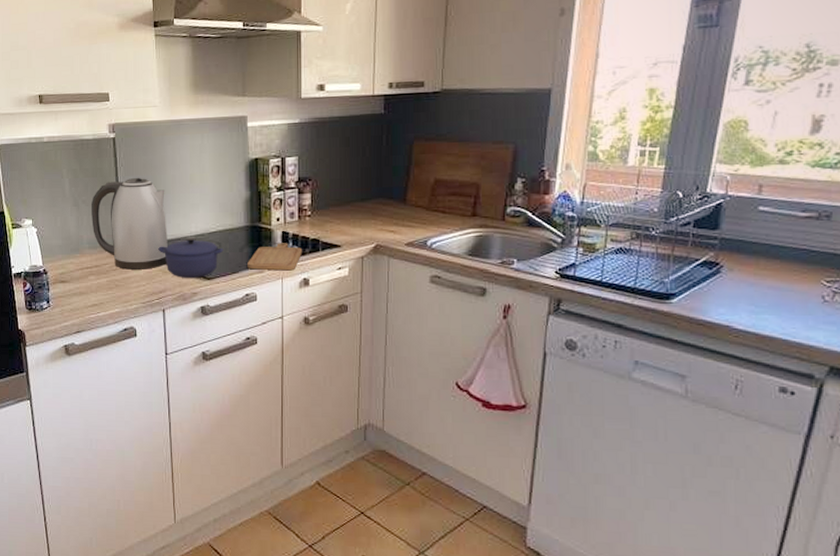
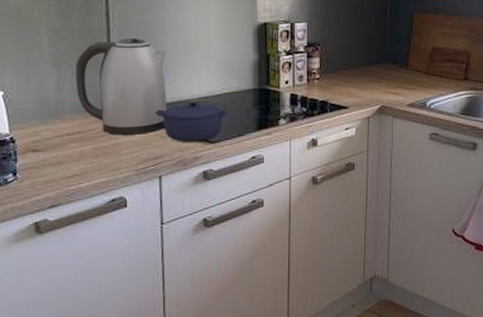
chopping board: present [247,243,303,271] -> none [255,105,311,132]

